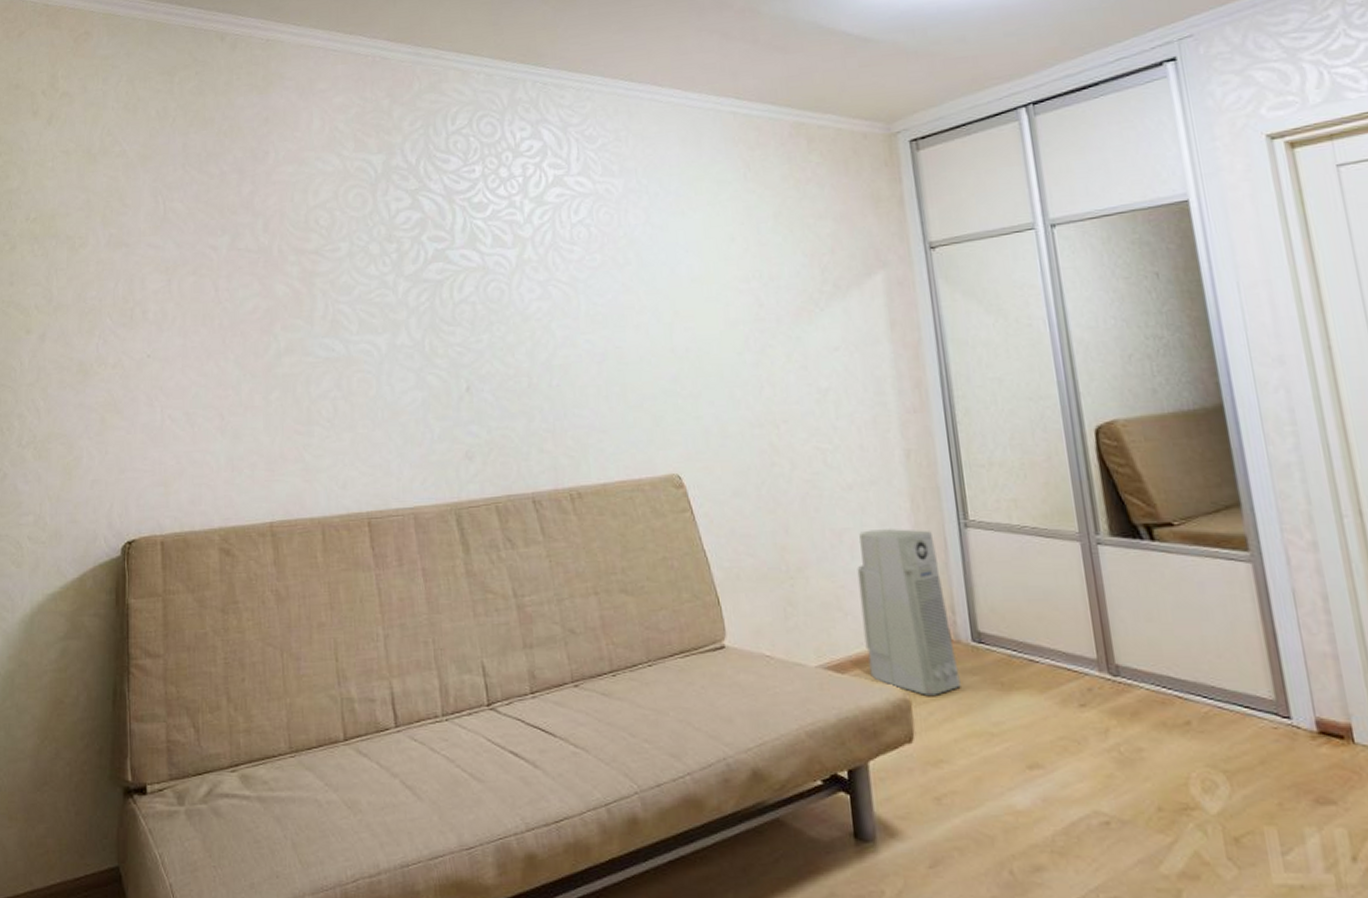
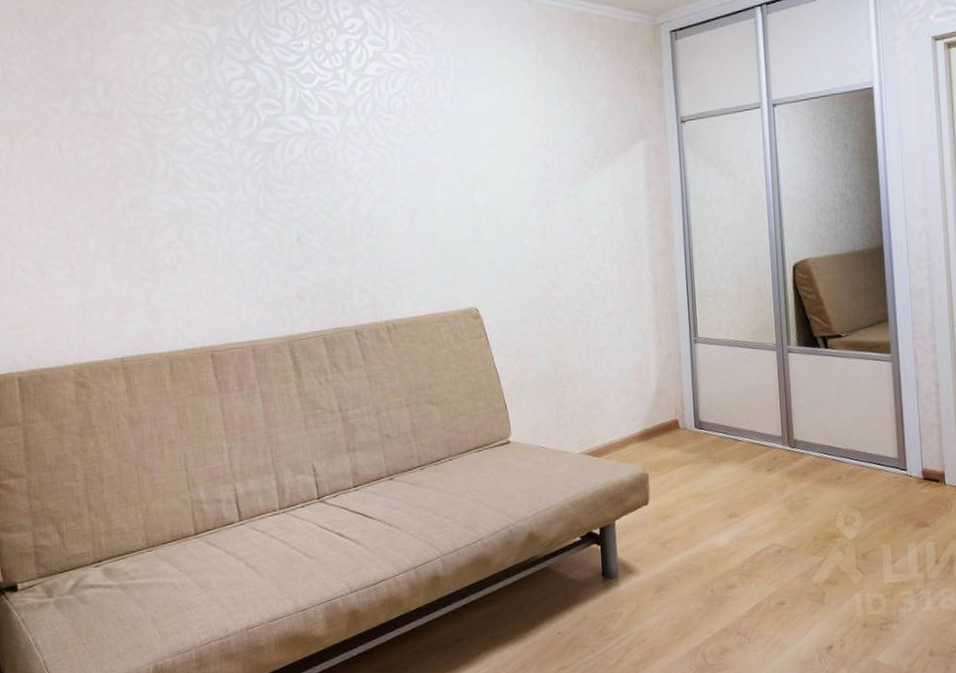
air purifier: present [857,529,961,695] -> none [613,346,685,470]

